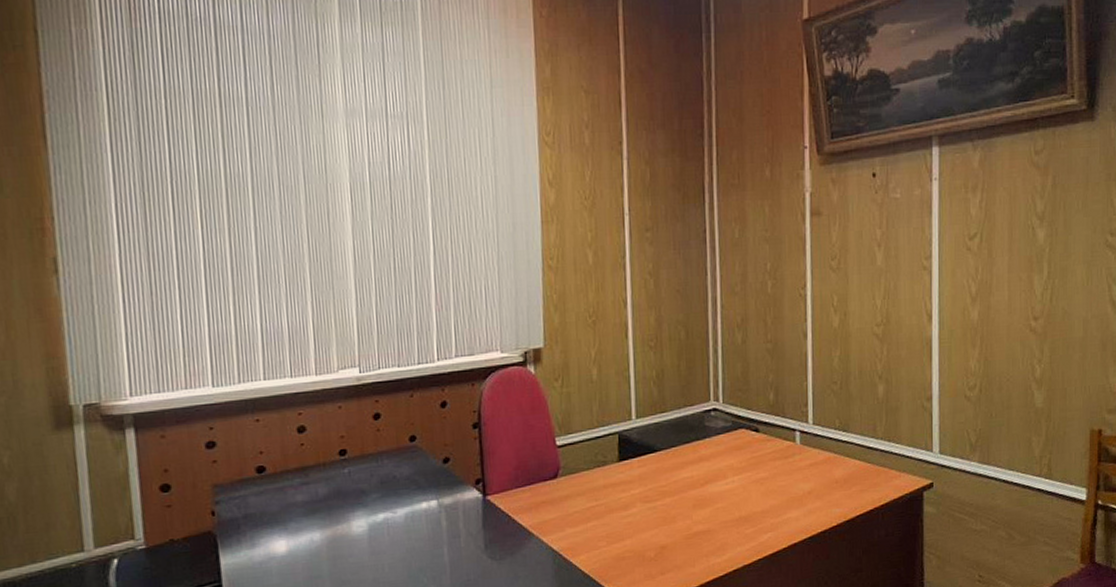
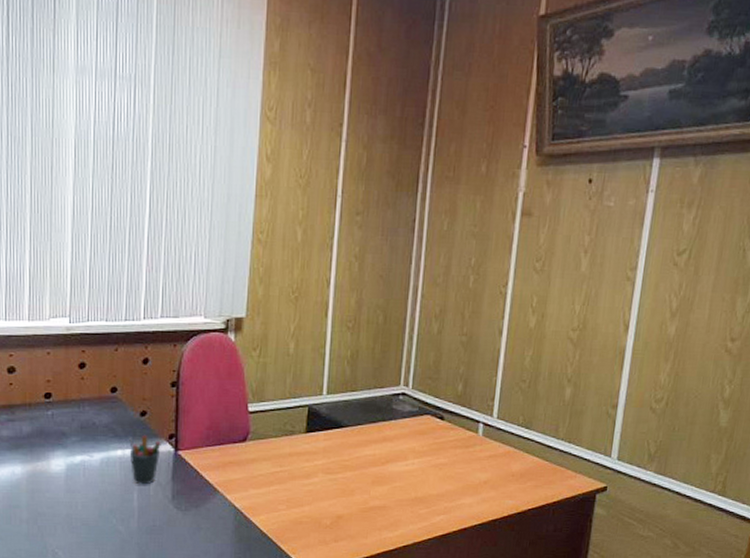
pen holder: none [433,484,468,538] -> present [129,436,161,485]

